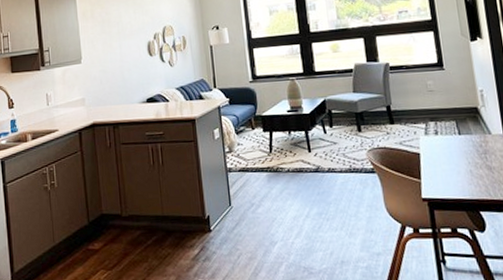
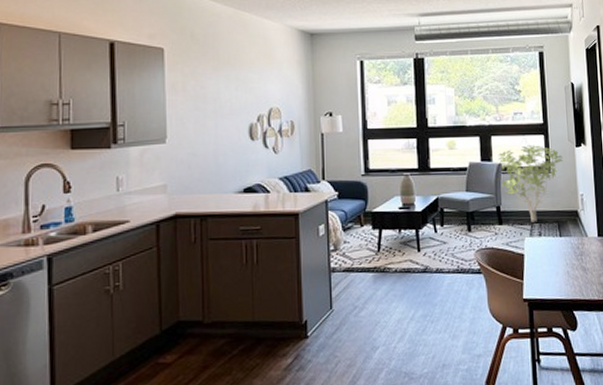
shrub: none [384,42,457,121] -> present [498,145,563,222]

